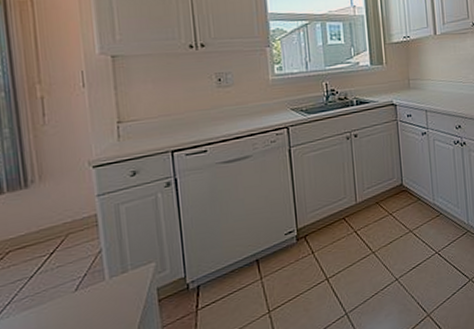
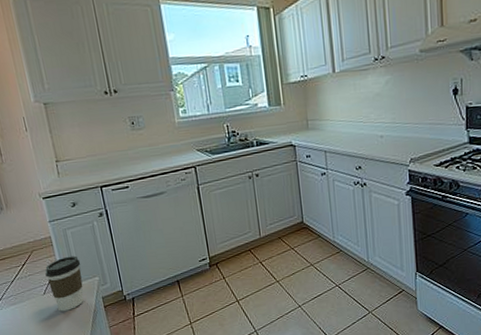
coffee cup: none [81,237,134,312] -> present [45,256,84,311]

